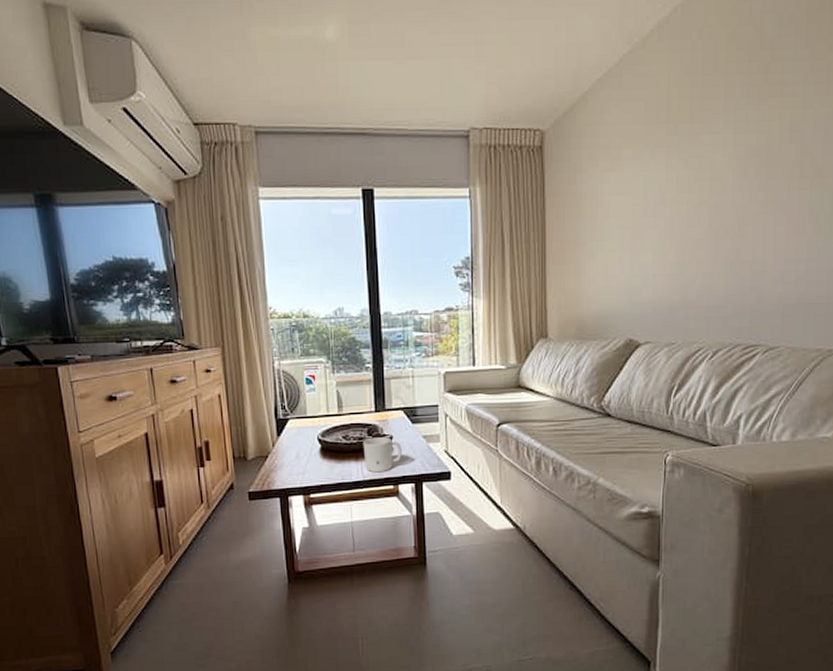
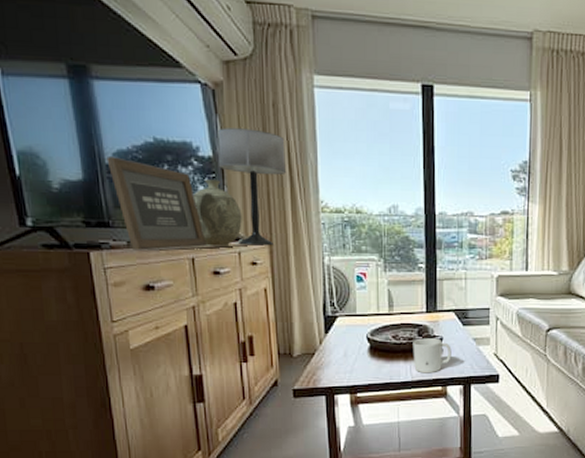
picture frame: none [71,277,163,363] -> present [106,157,207,251]
decorative vase: none [150,292,196,357] -> present [194,179,242,248]
table lamp: none [171,242,235,354] -> present [218,128,286,246]

